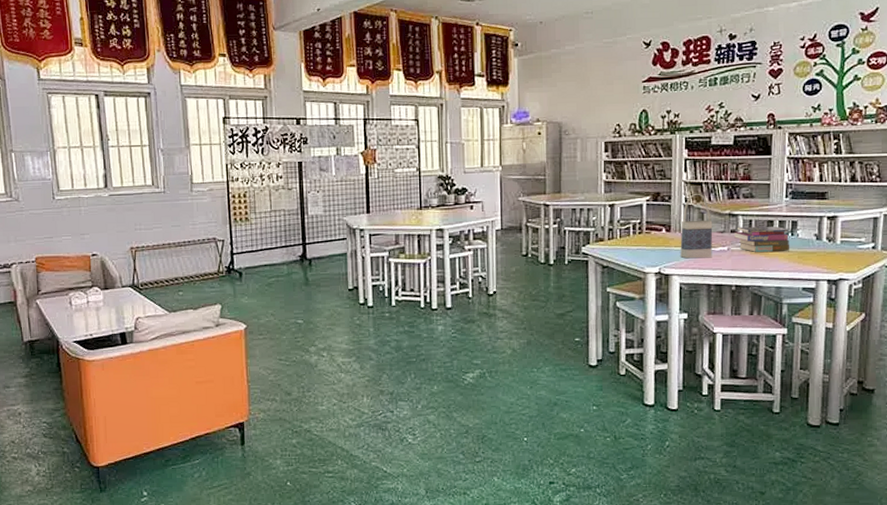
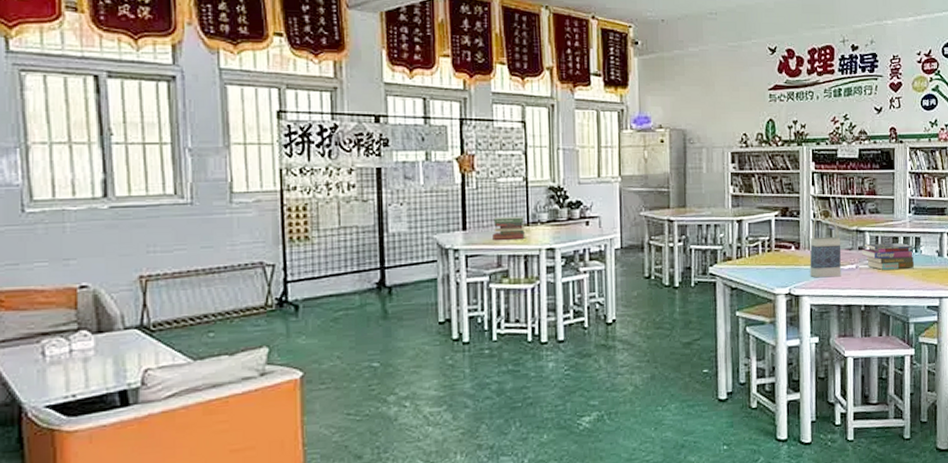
books: none [391,201,419,221] -> present [492,216,526,240]

